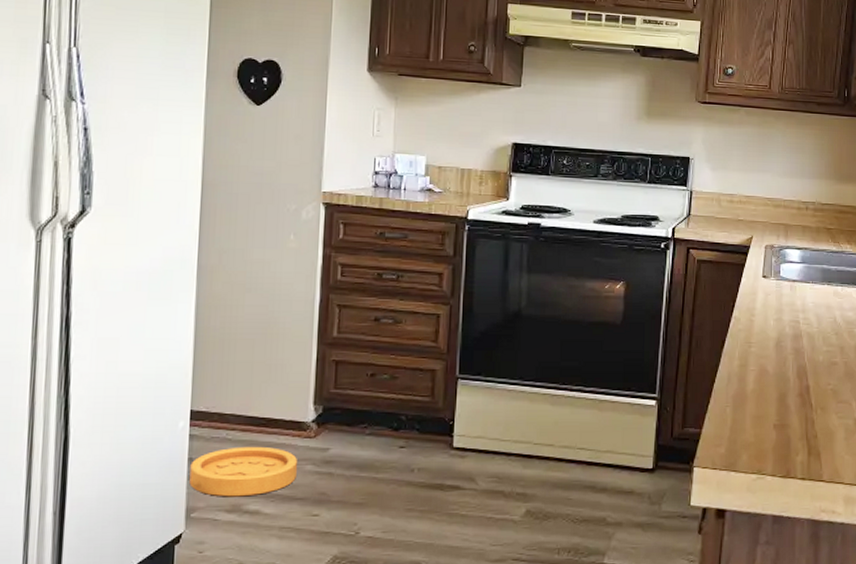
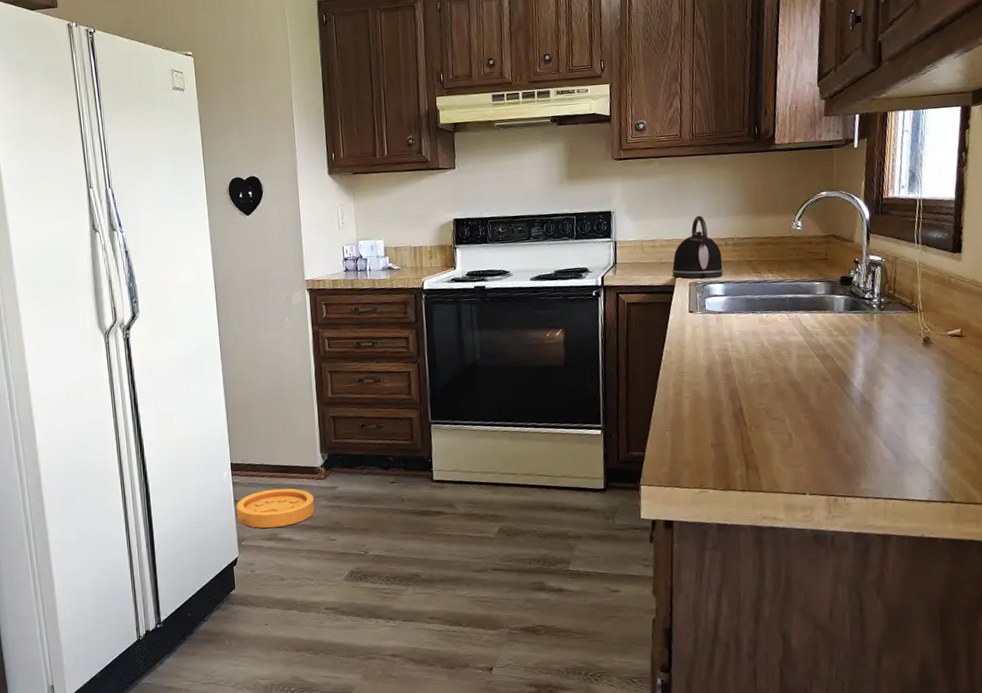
kettle: none [748,174,802,242] -> present [671,216,724,279]

